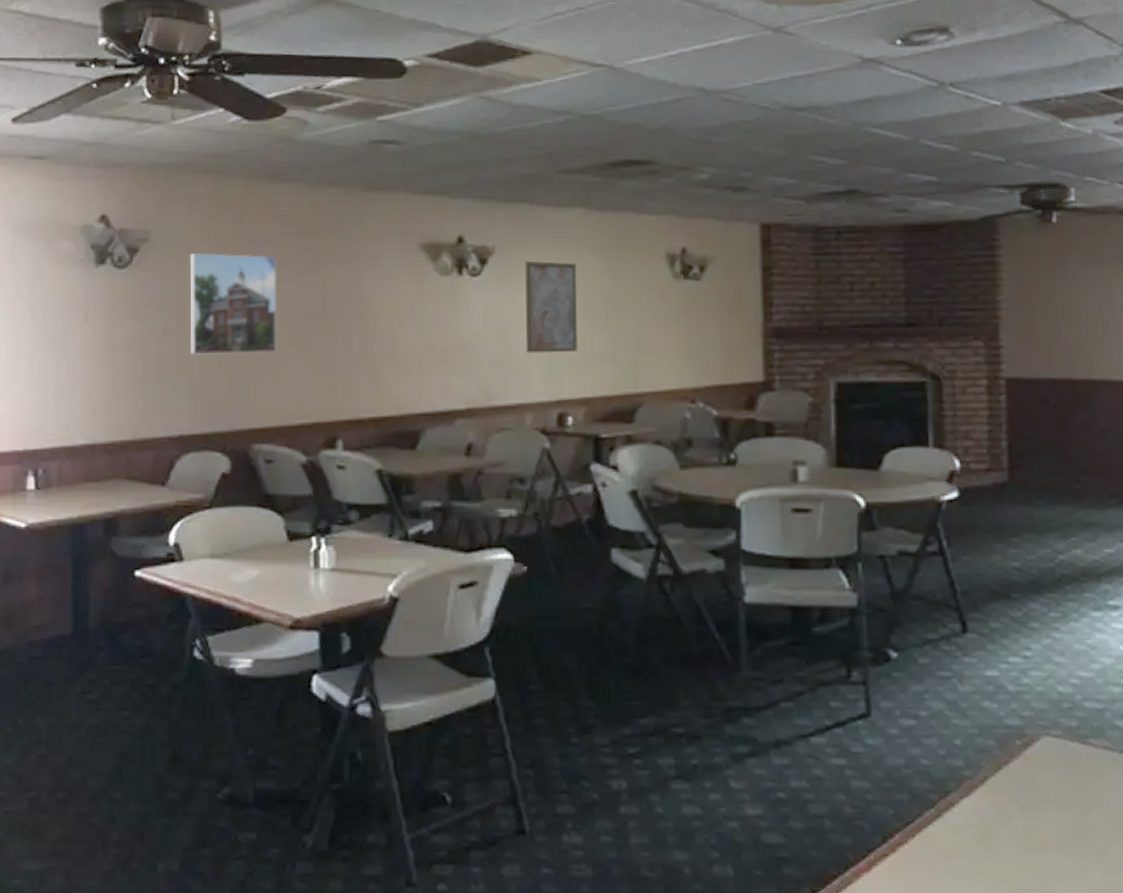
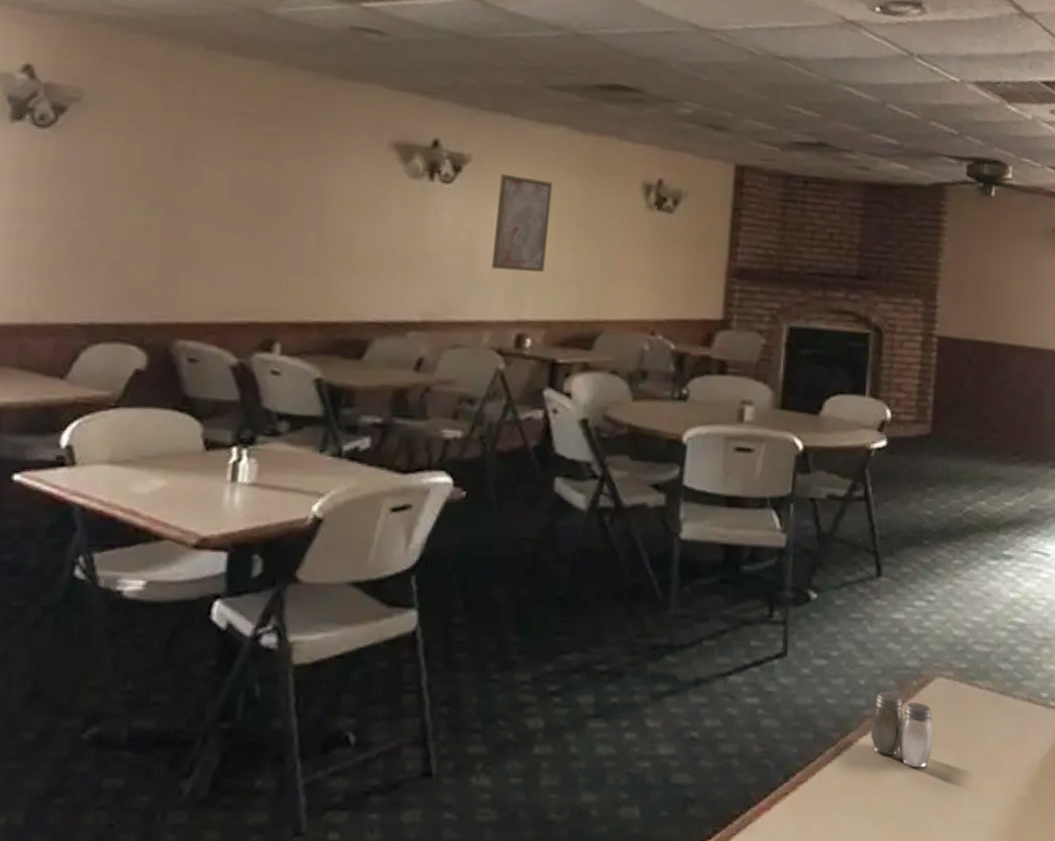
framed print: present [189,252,278,355] -> none [115,121,230,241]
salt and pepper shaker: none [972,751,1046,831] -> present [870,691,933,768]

